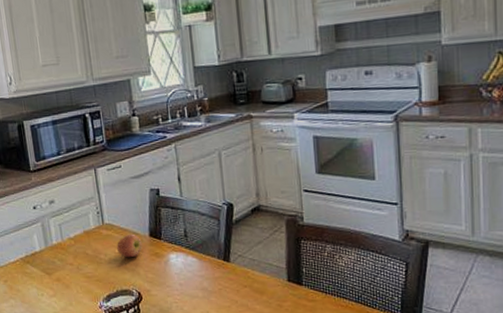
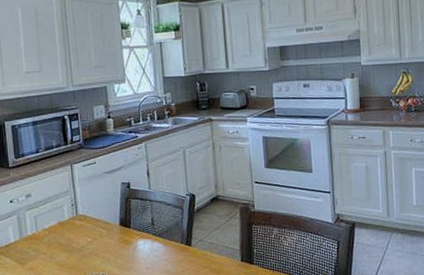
apple: present [117,234,142,258] -> none [89,223,113,246]

